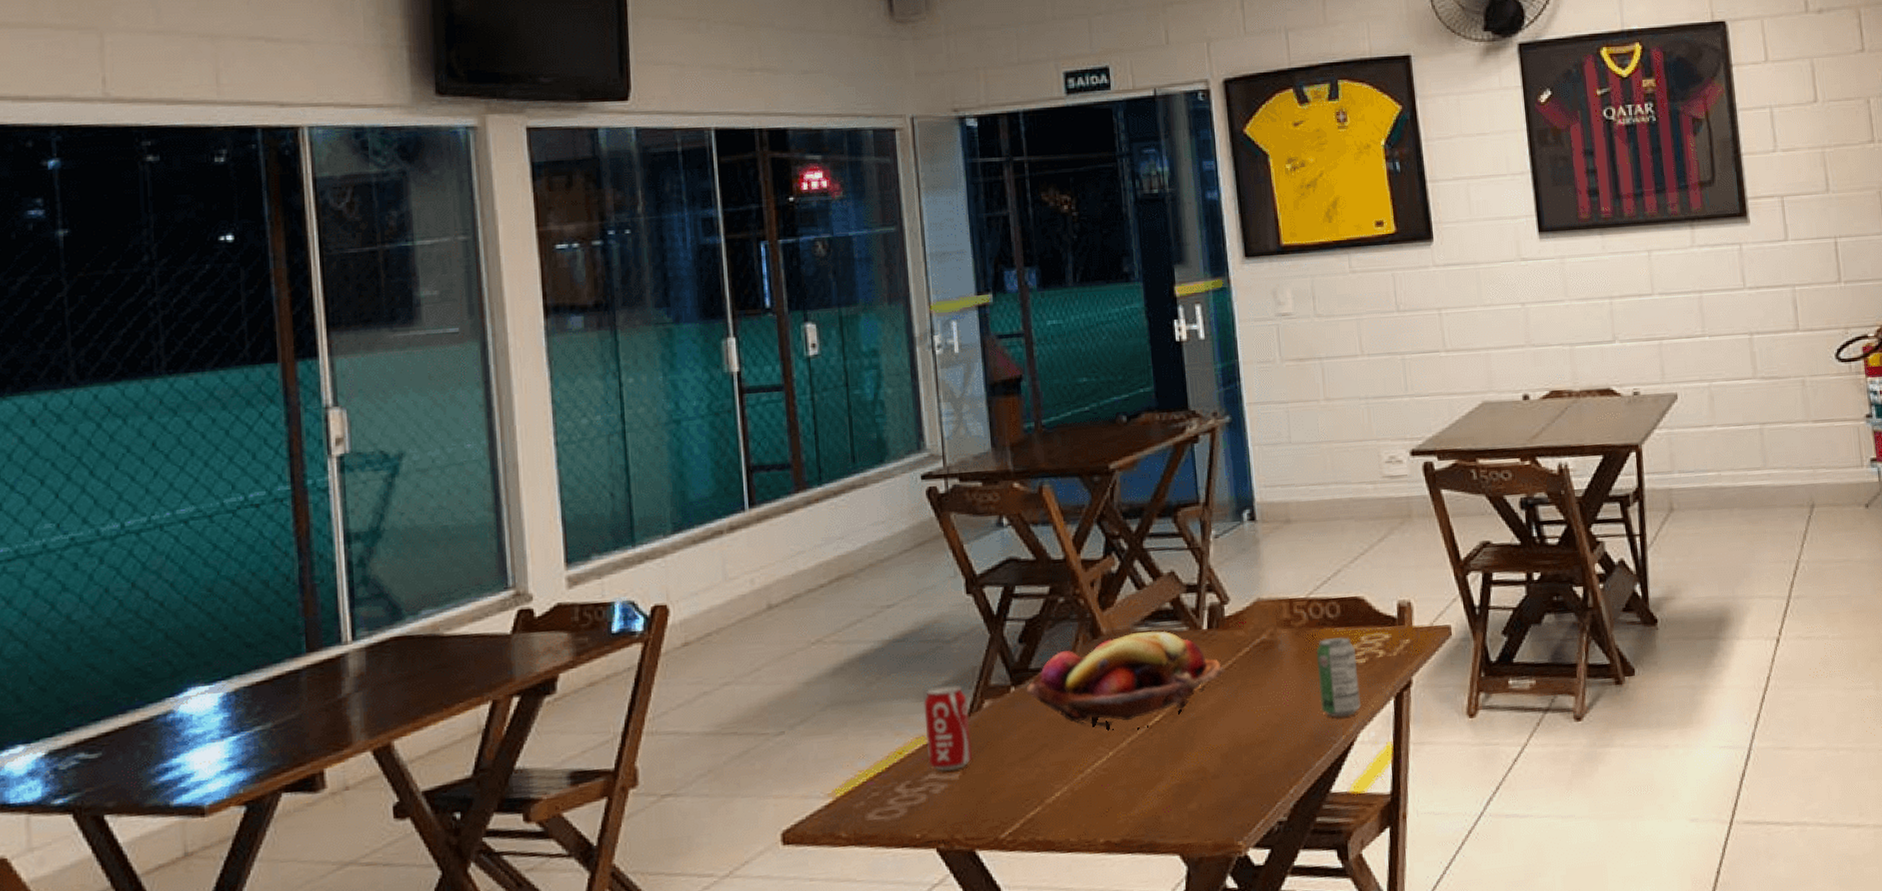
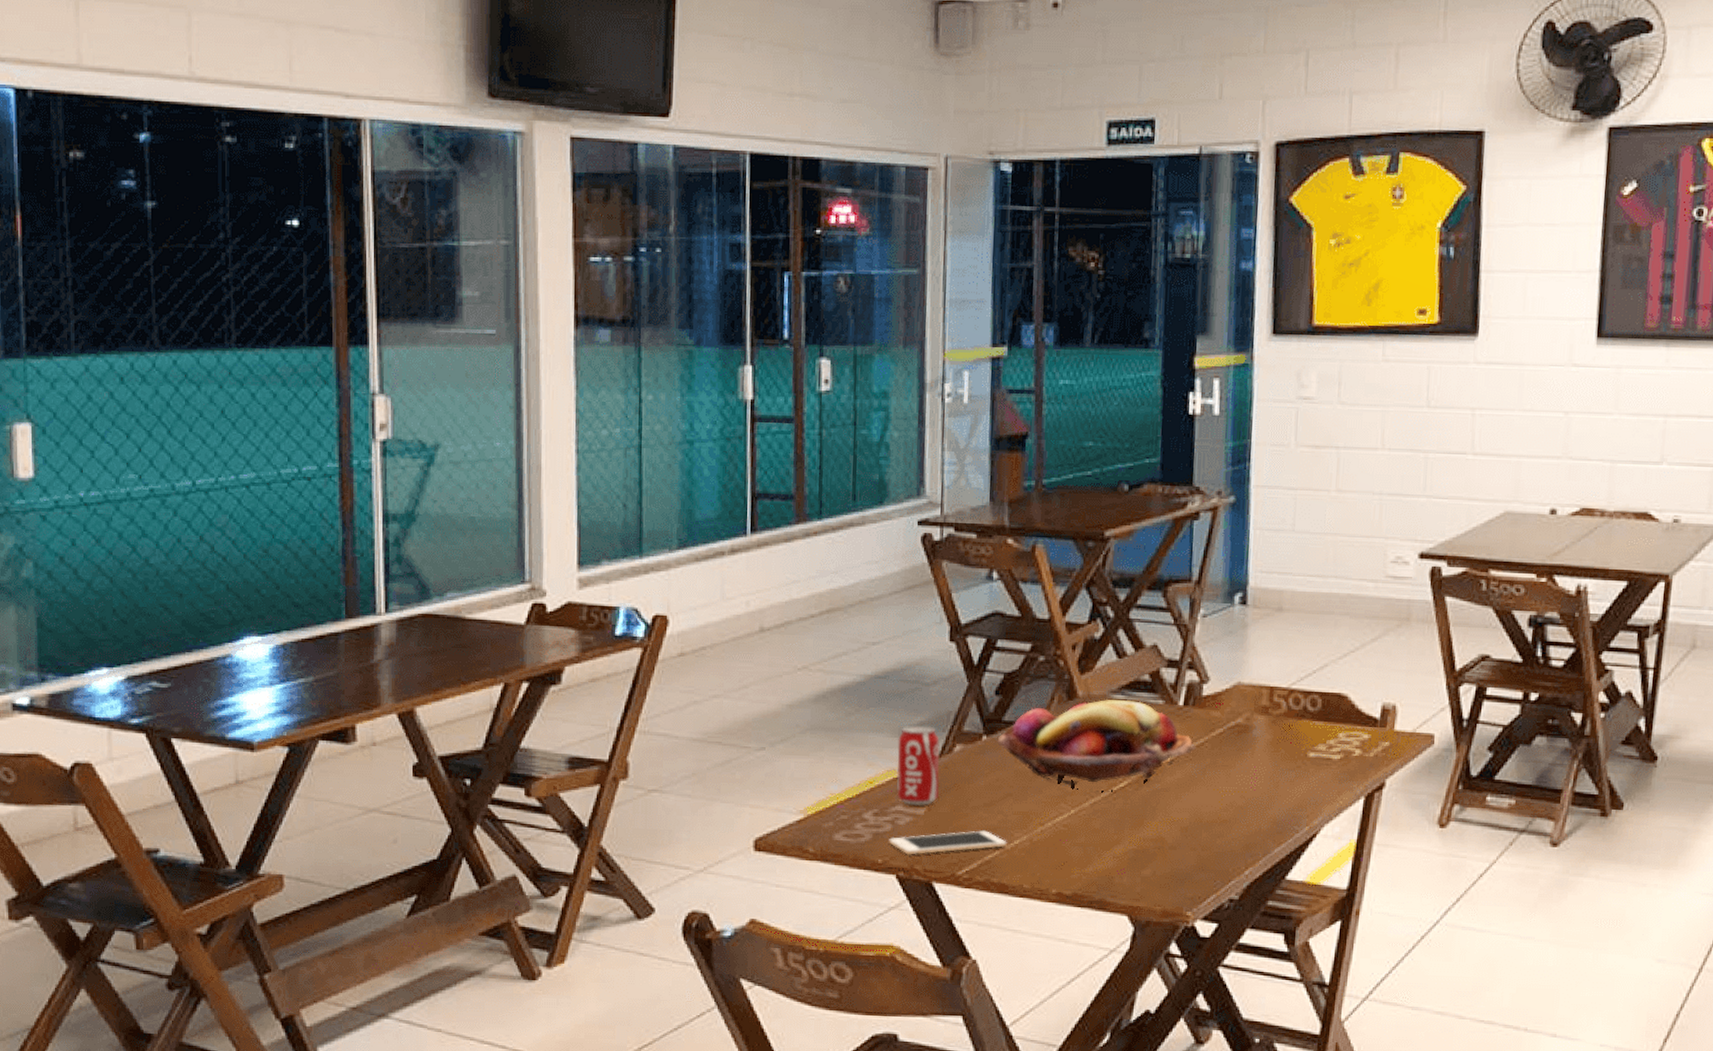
cell phone: none [925,787,1048,825] -> present [889,830,1007,855]
beverage can: present [1316,636,1361,717] -> none [1288,729,1331,809]

